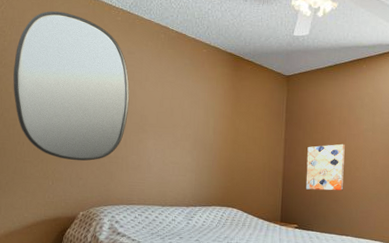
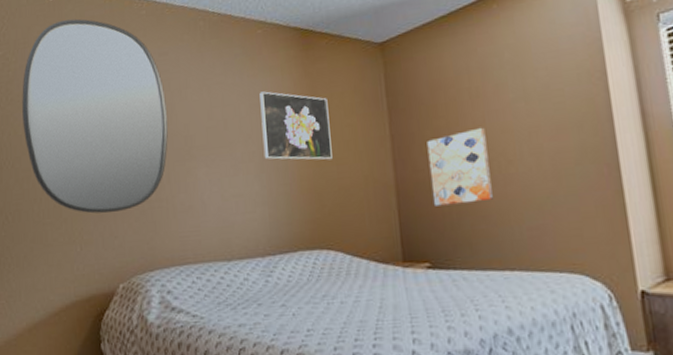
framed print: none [197,94,246,149] -> present [259,91,333,160]

